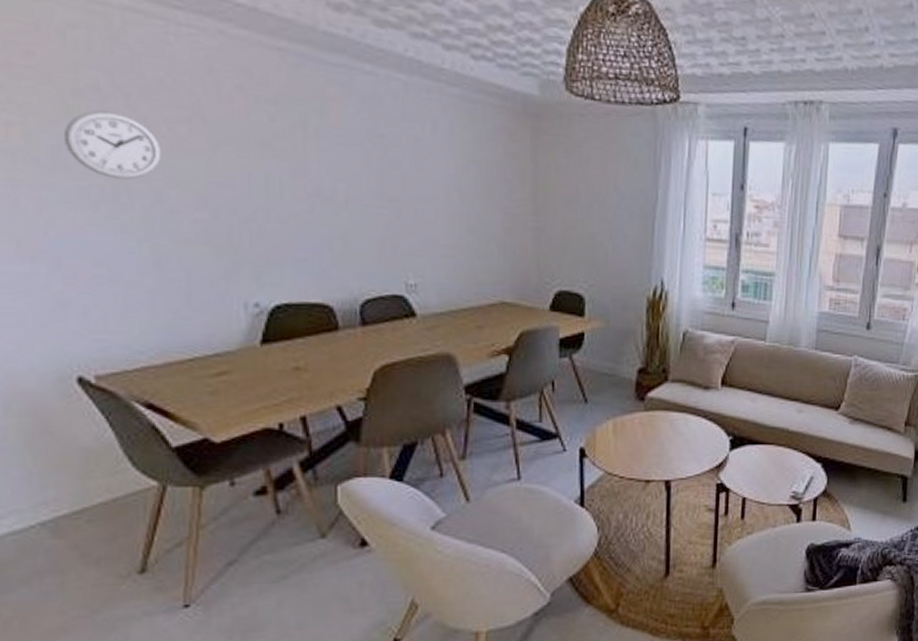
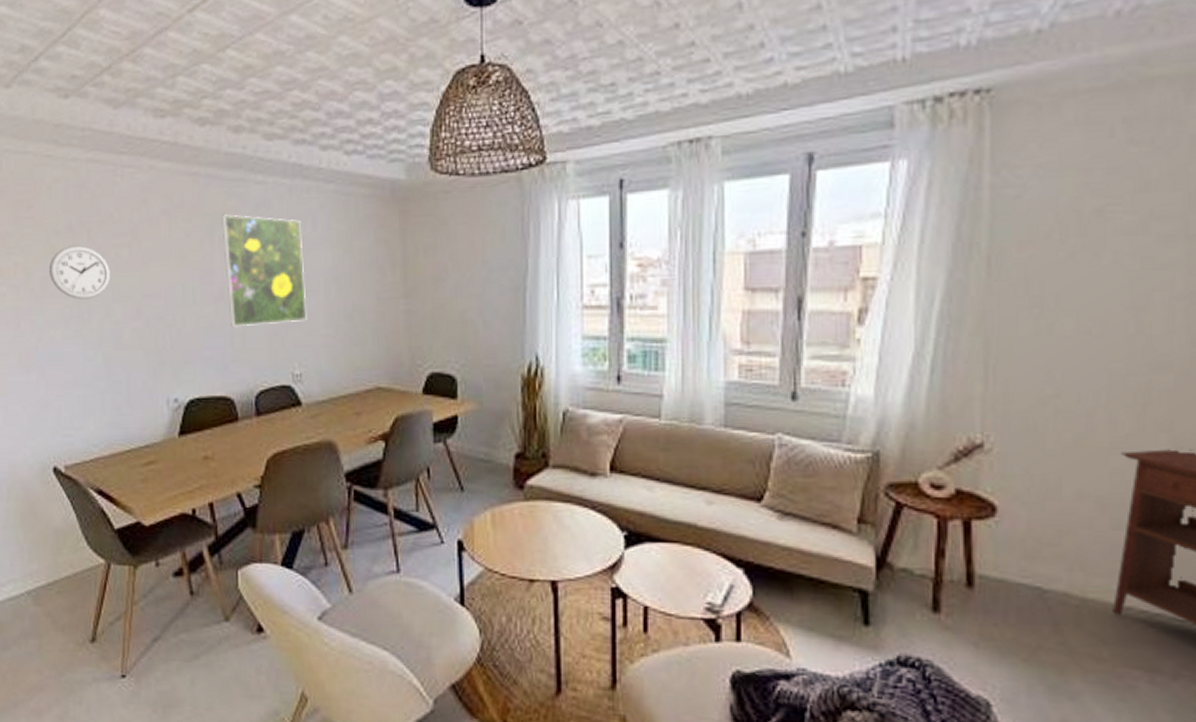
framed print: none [318,102,424,230] -> present [221,214,307,327]

